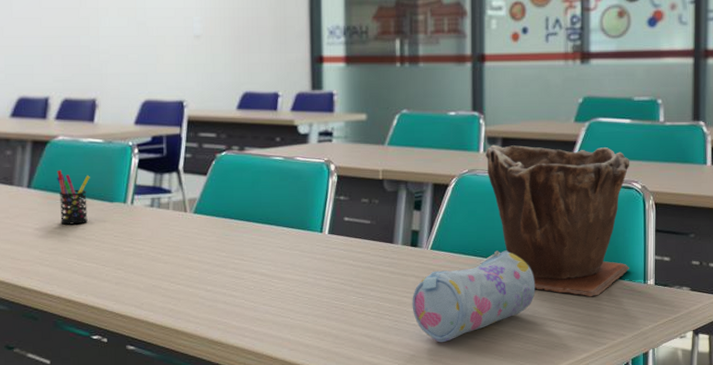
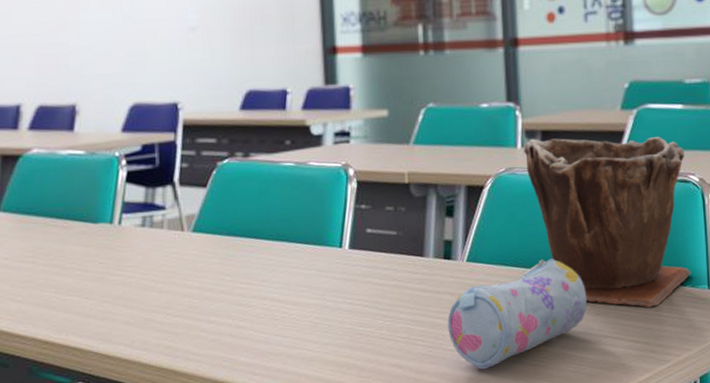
pen holder: present [57,170,90,225] -> none [30,188,70,252]

